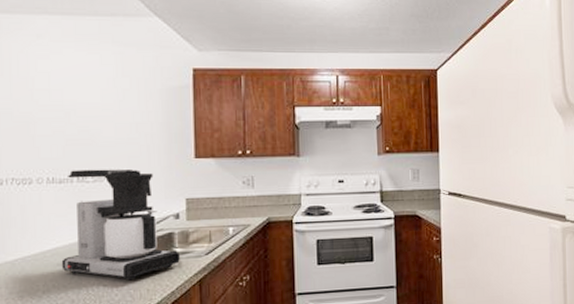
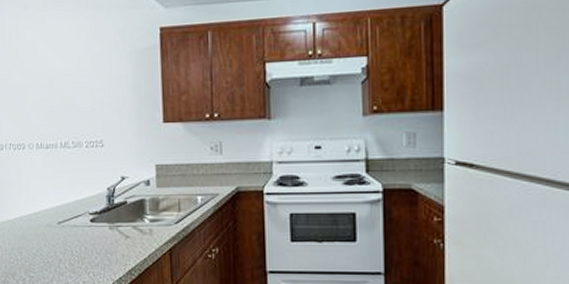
coffee maker: present [61,169,180,281] -> none [50,134,151,245]

